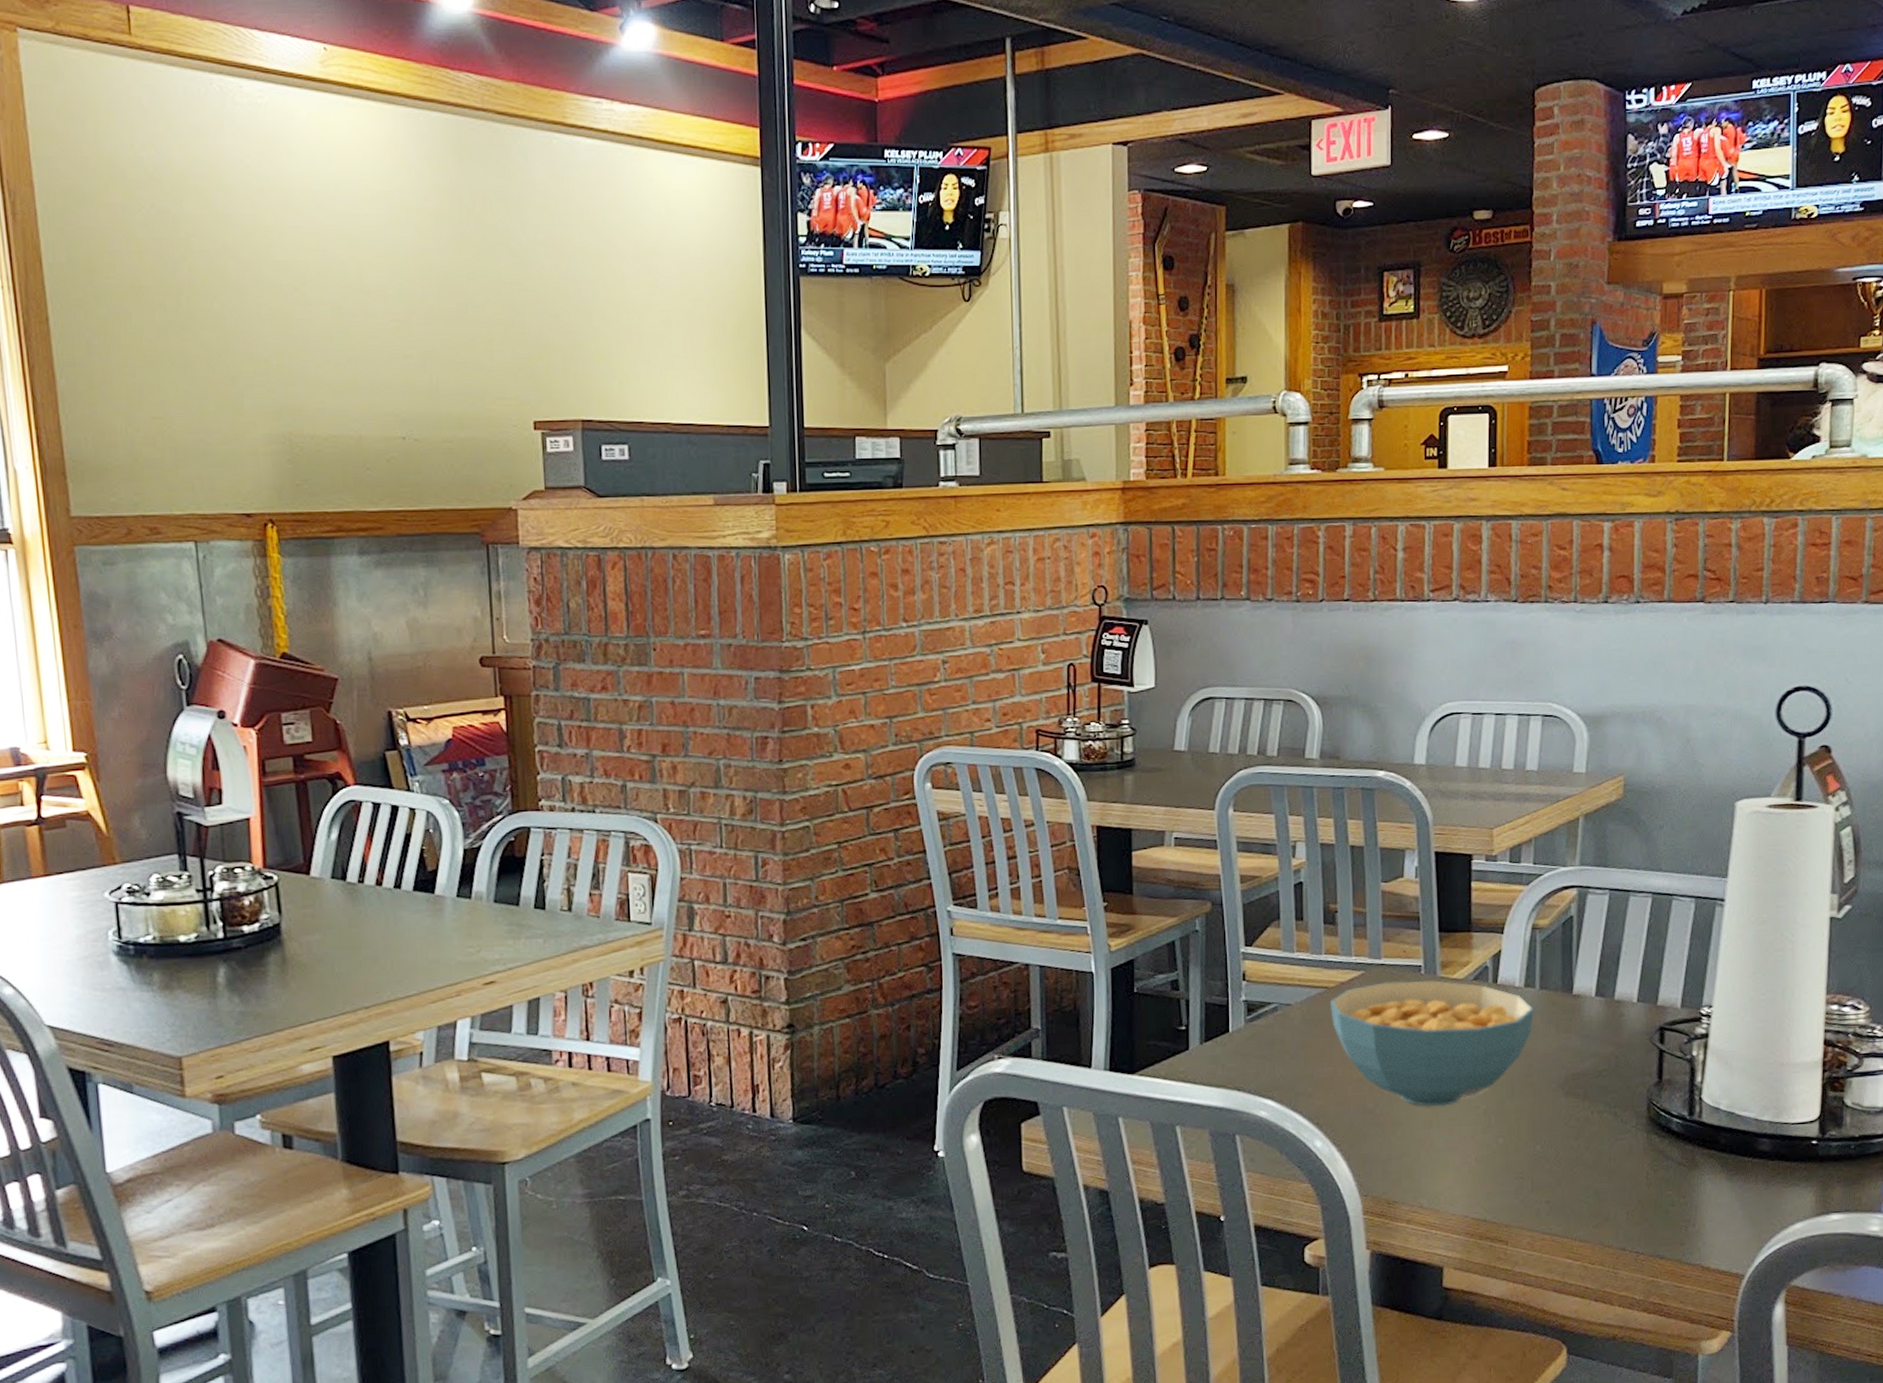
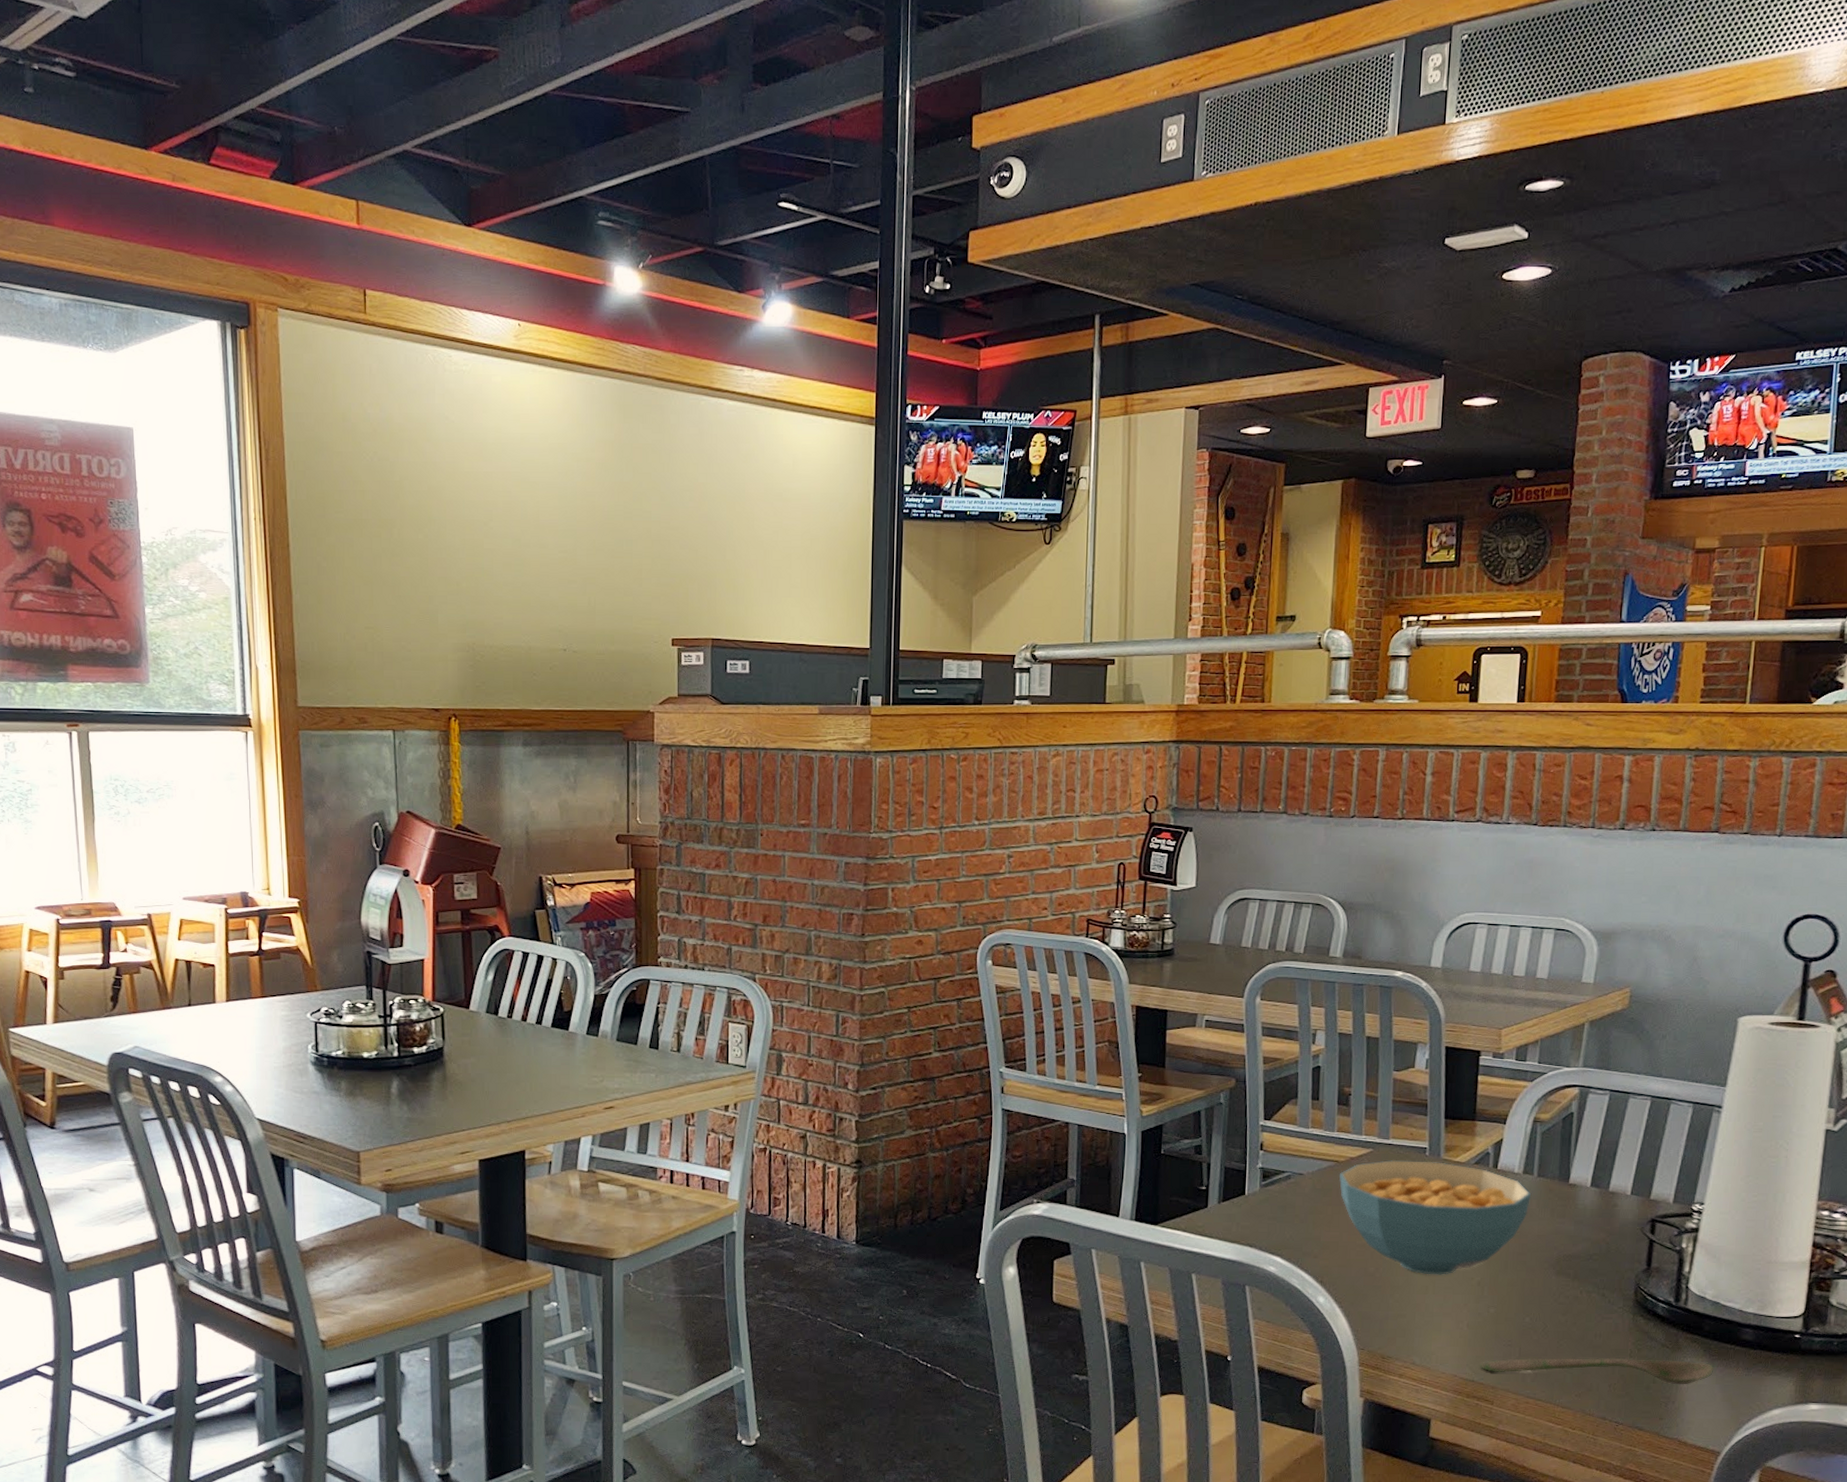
spoon: none [1491,1178,1733,1209] -> present [1480,1357,1714,1385]

